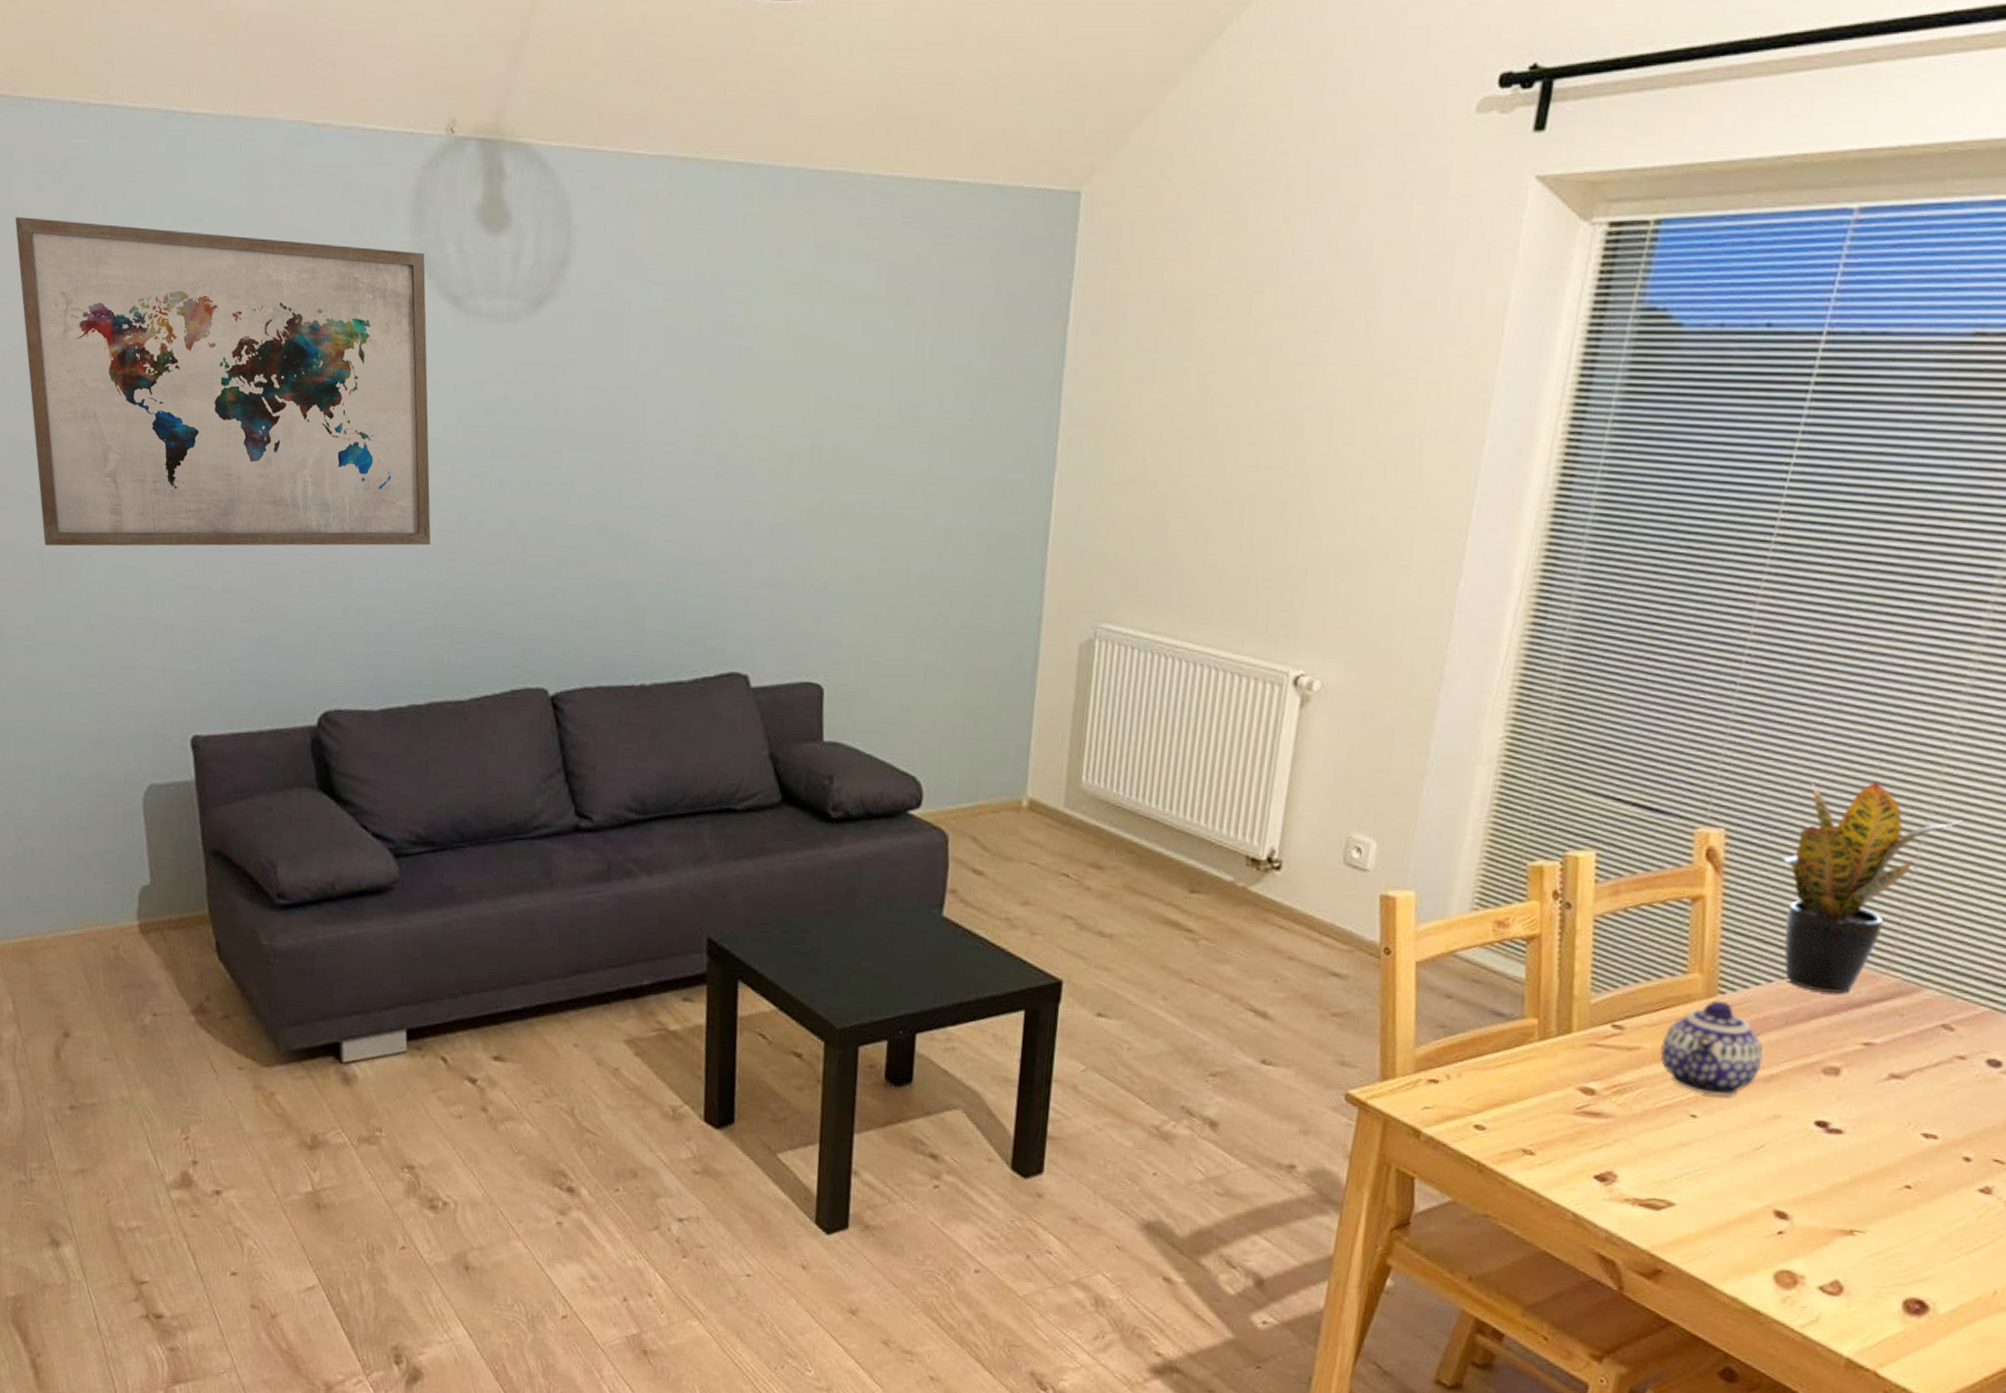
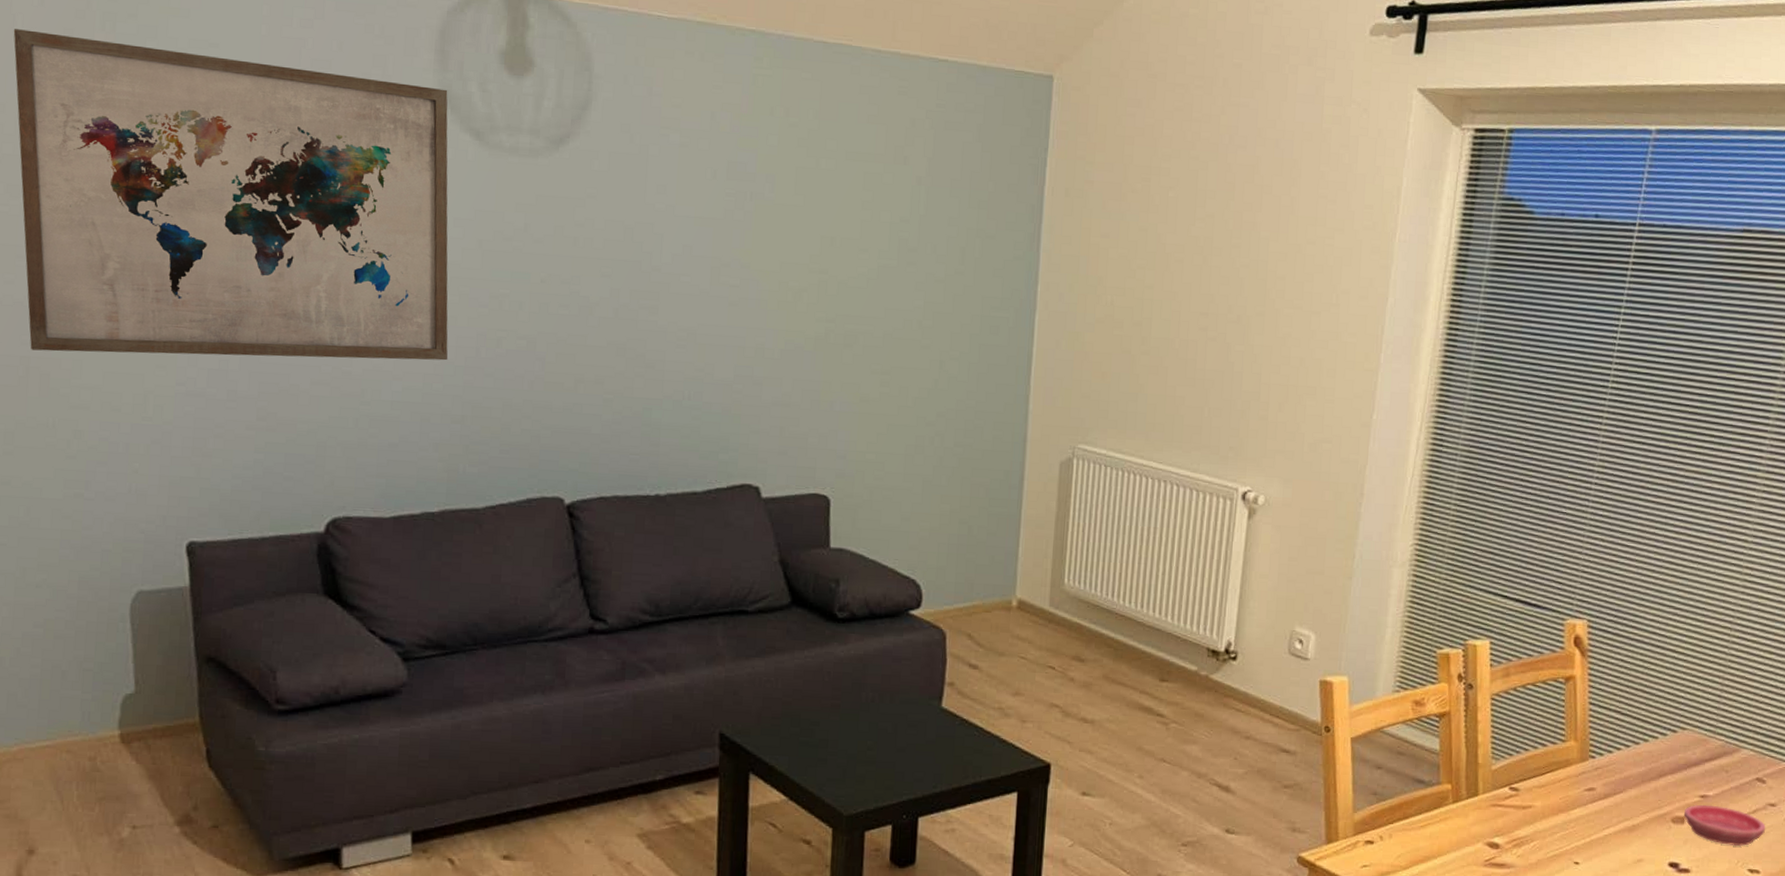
teapot: present [1660,1000,1763,1097] -> none [1548,764,1627,846]
potted plant: present [1782,780,1963,993] -> none [1631,579,1760,755]
saucer: none [1839,1053,1951,1106] -> present [1683,804,1766,847]

